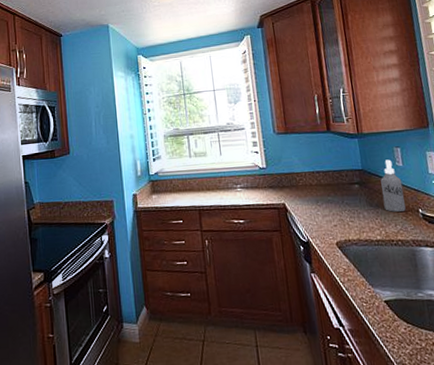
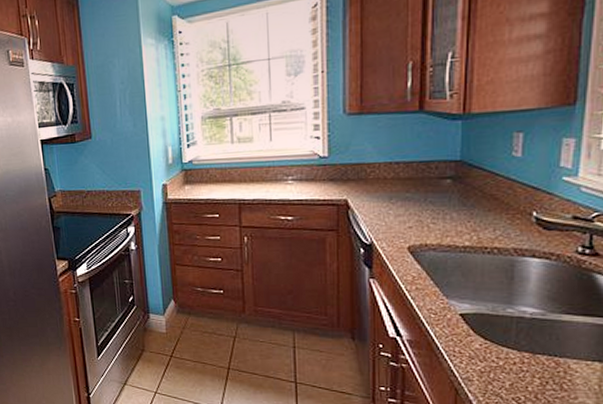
spray bottle: present [380,159,406,212] -> none [483,148,516,214]

